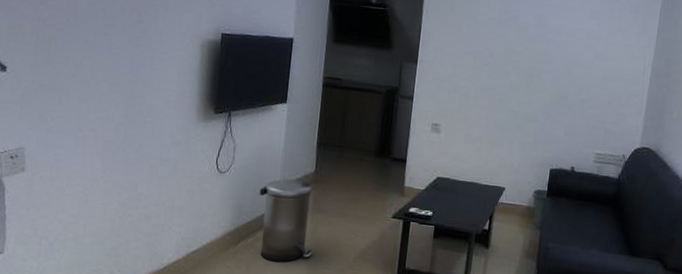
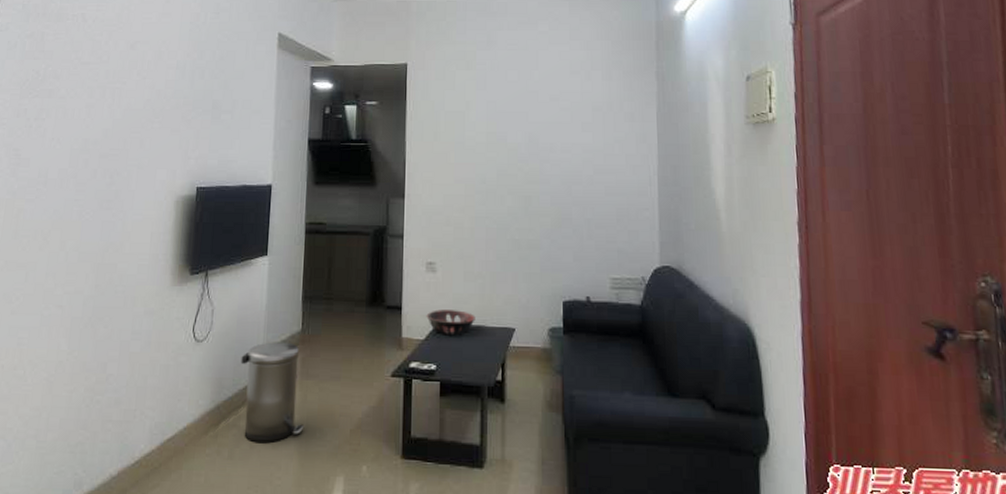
decorative bowl: none [427,165,471,189] -> present [426,310,475,336]

